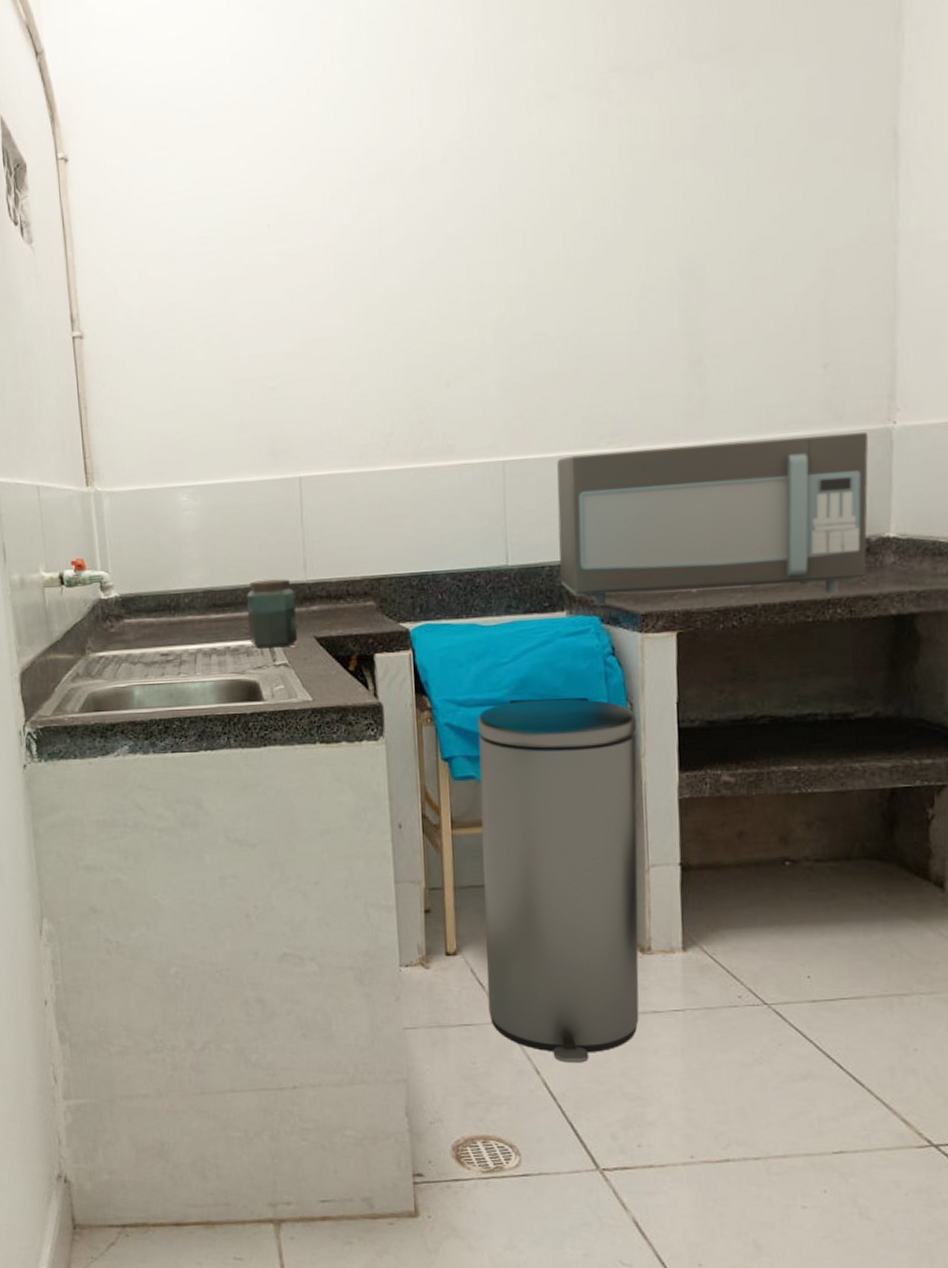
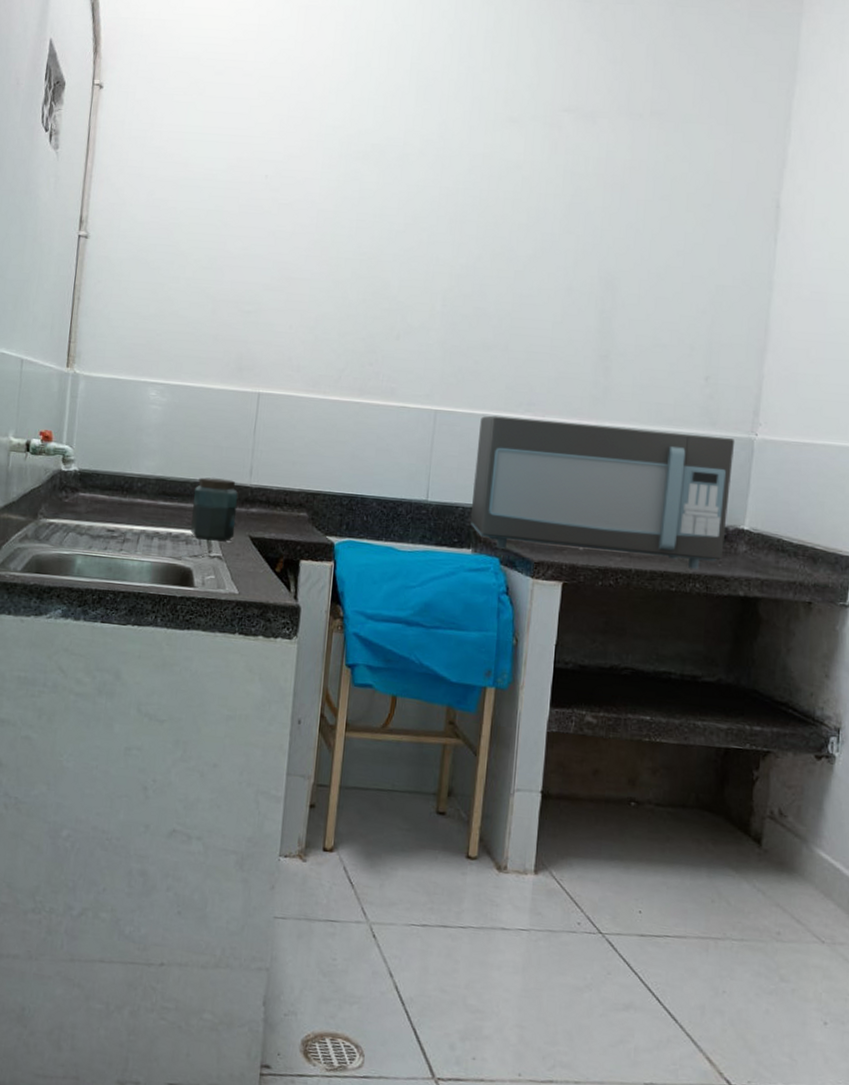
pedal bin: present [478,697,639,1063] -> none [354,620,520,971]

